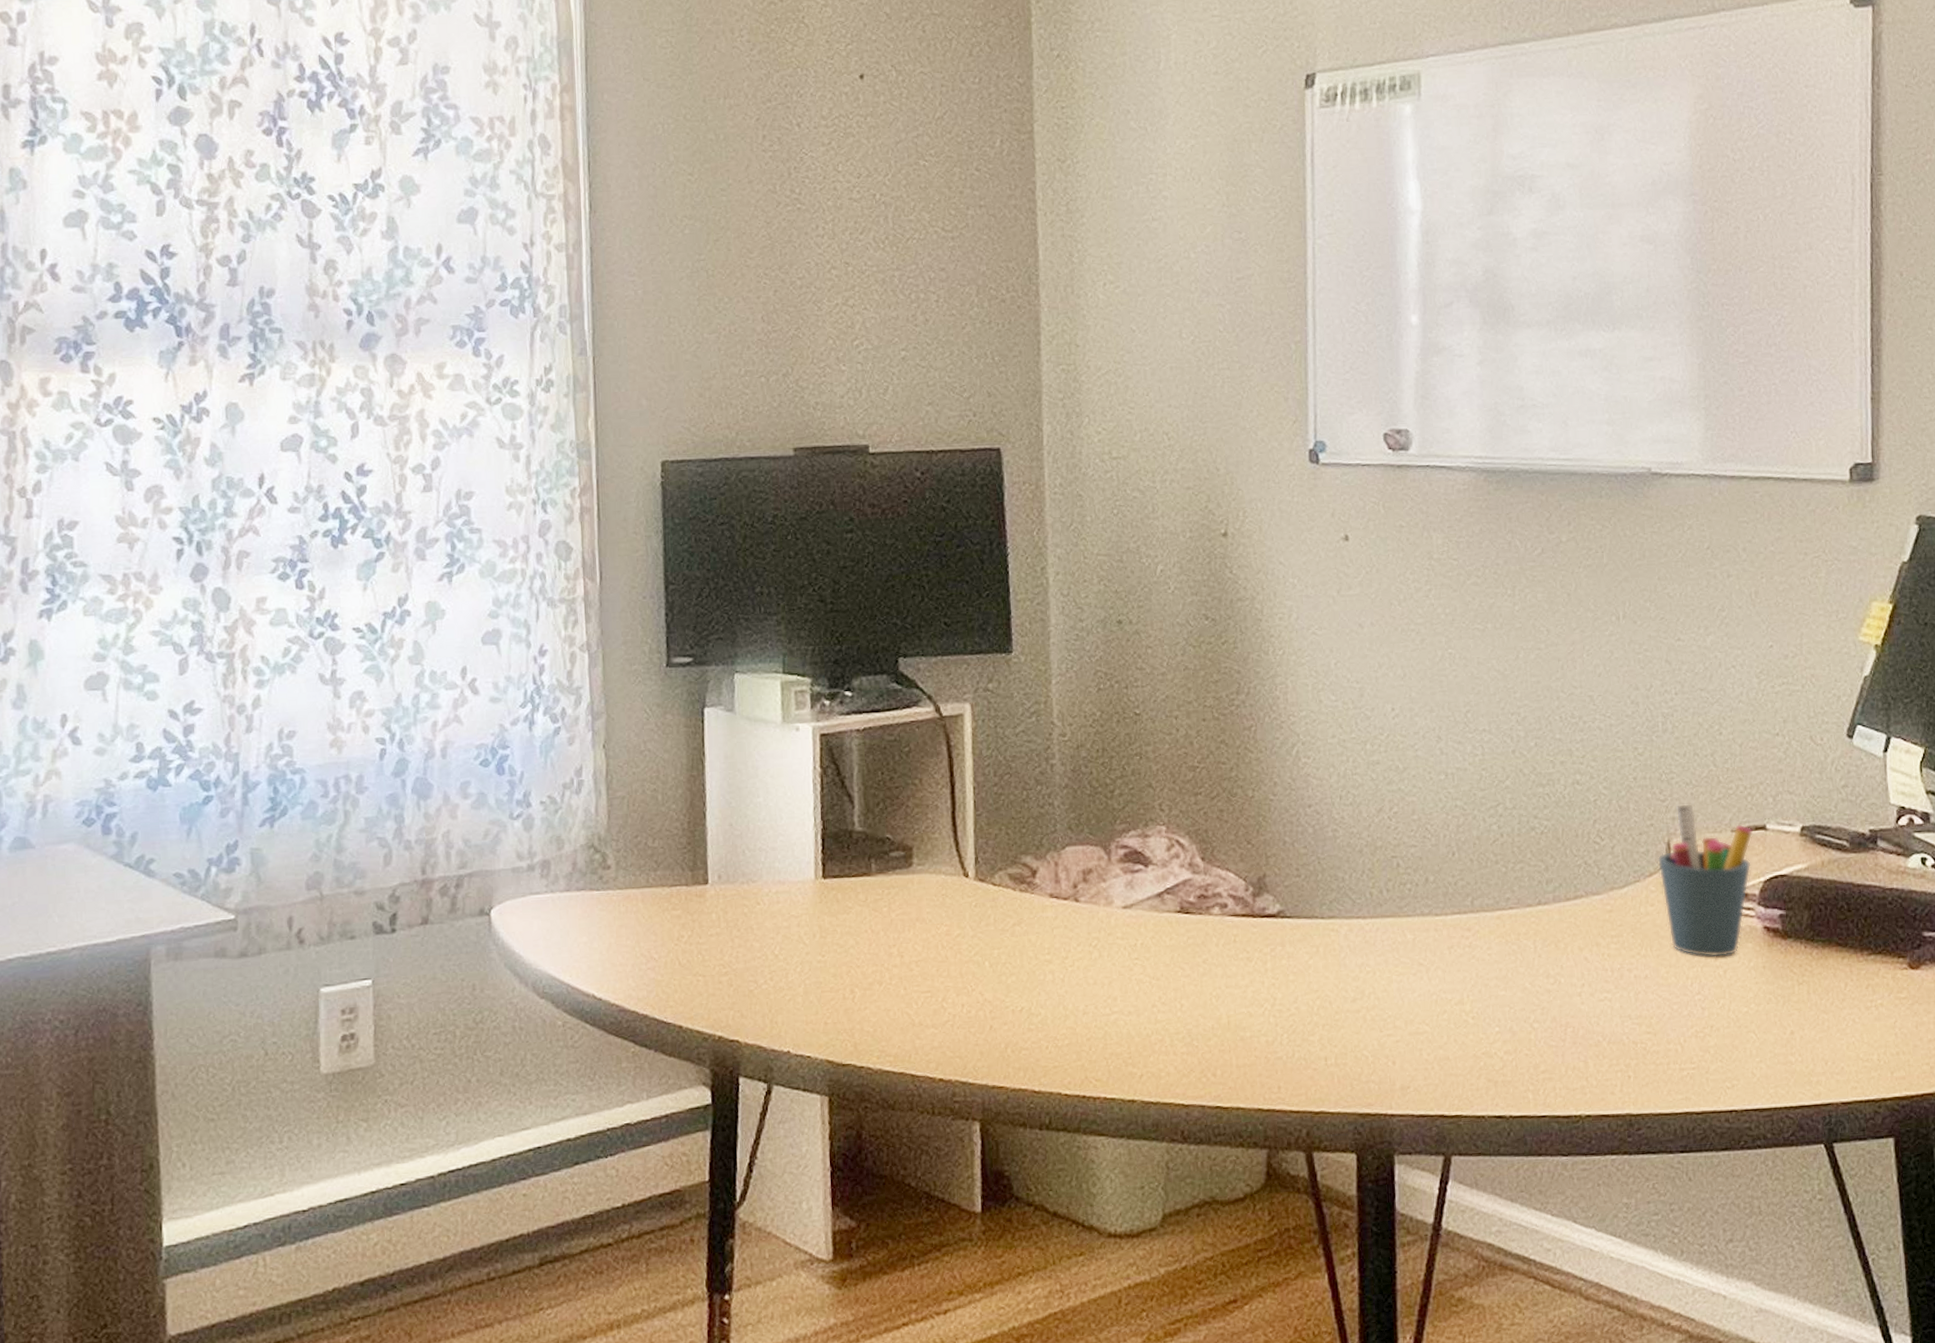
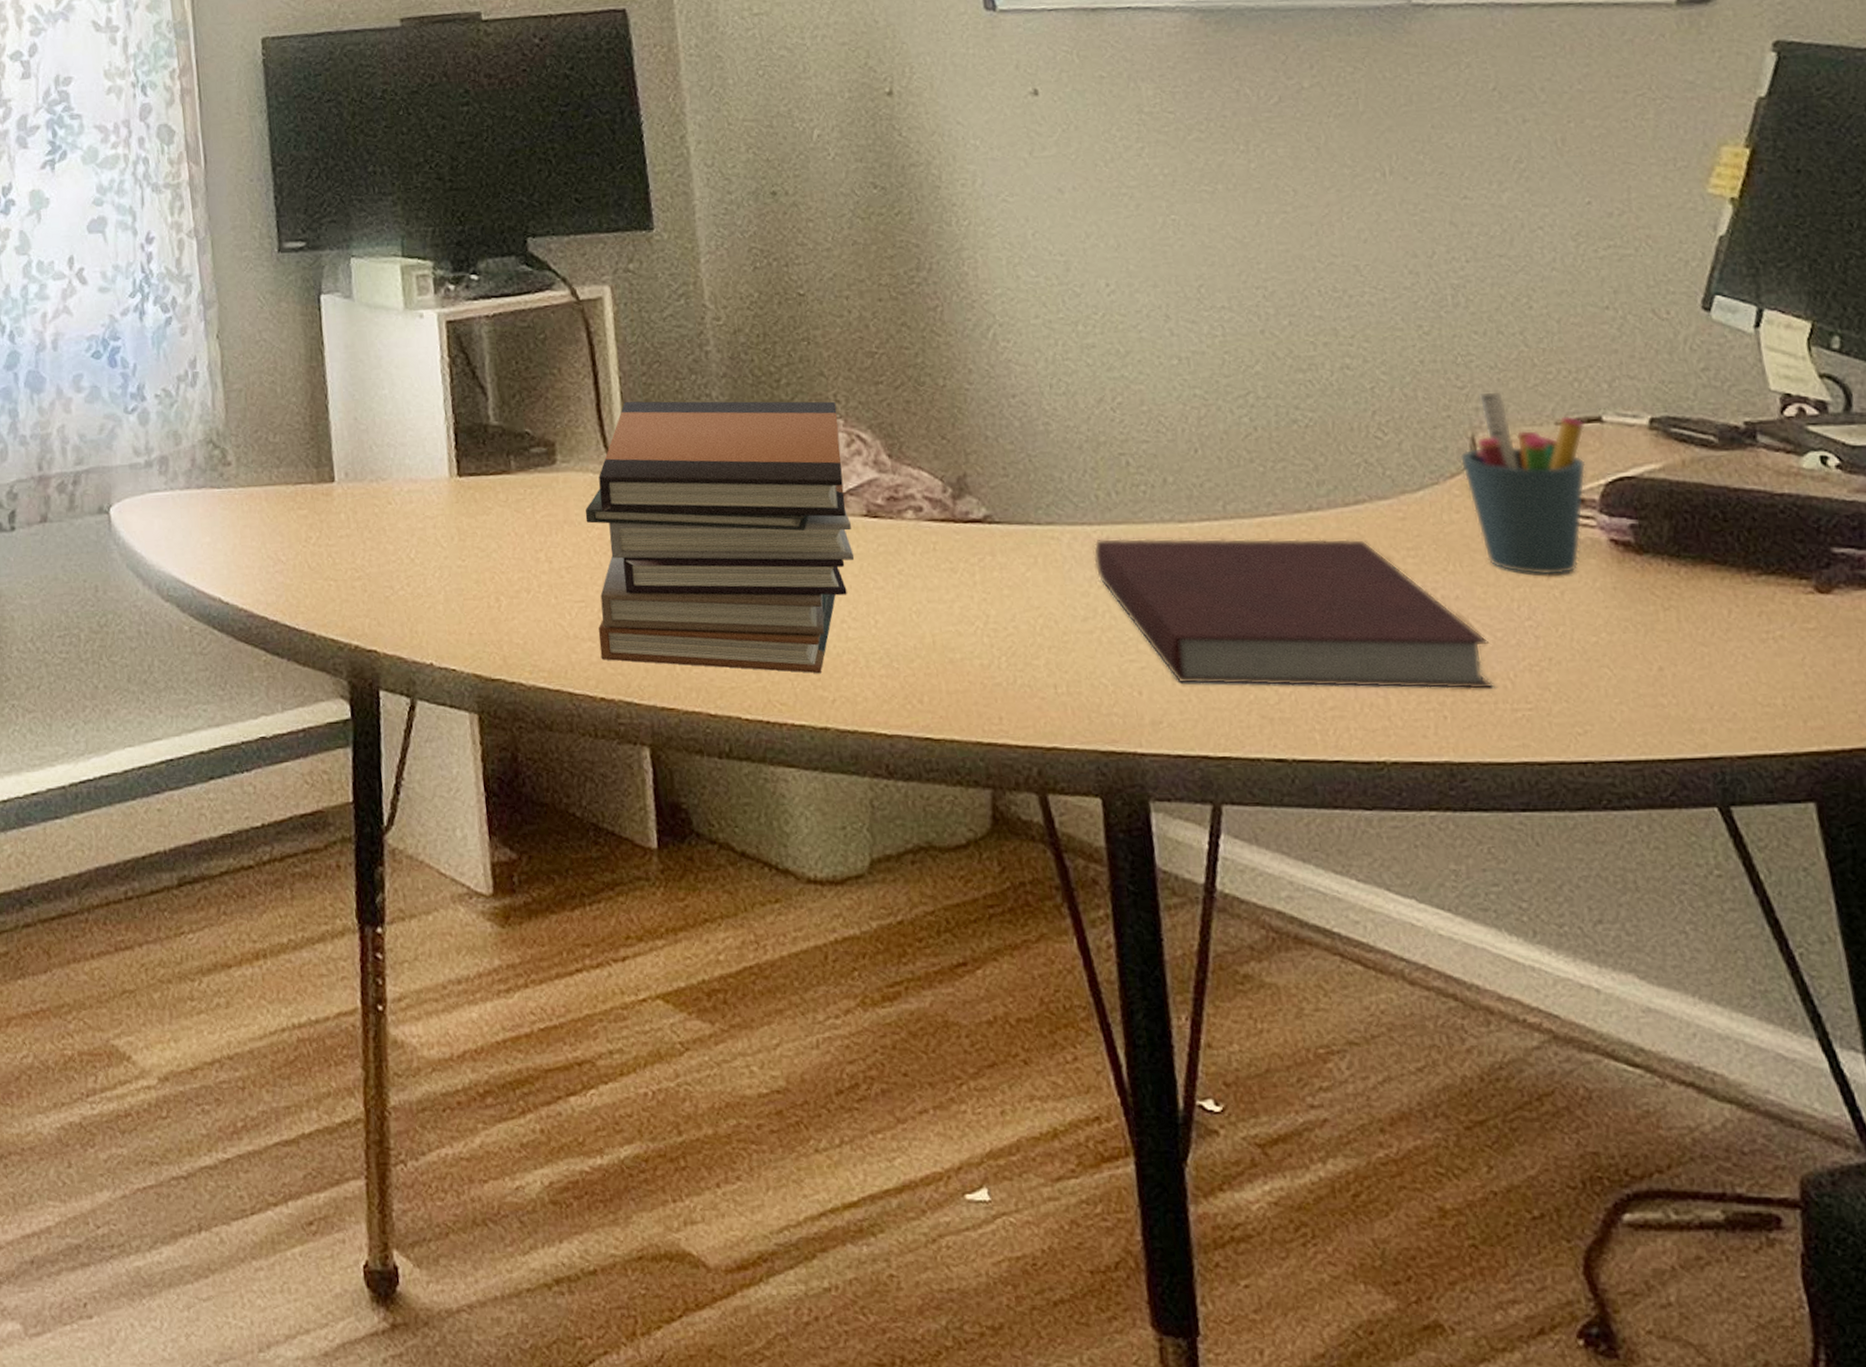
book stack: none [936,809,1167,1053] -> present [585,401,855,674]
notebook: none [1365,928,1668,1055] -> present [1093,538,1493,690]

